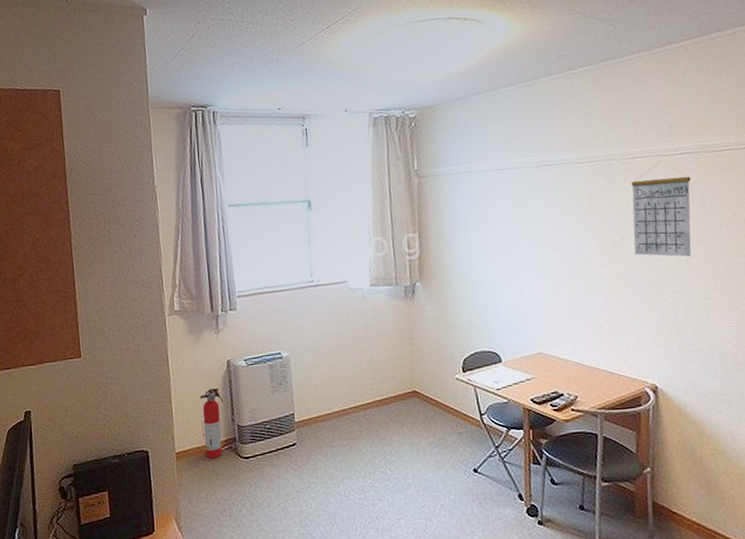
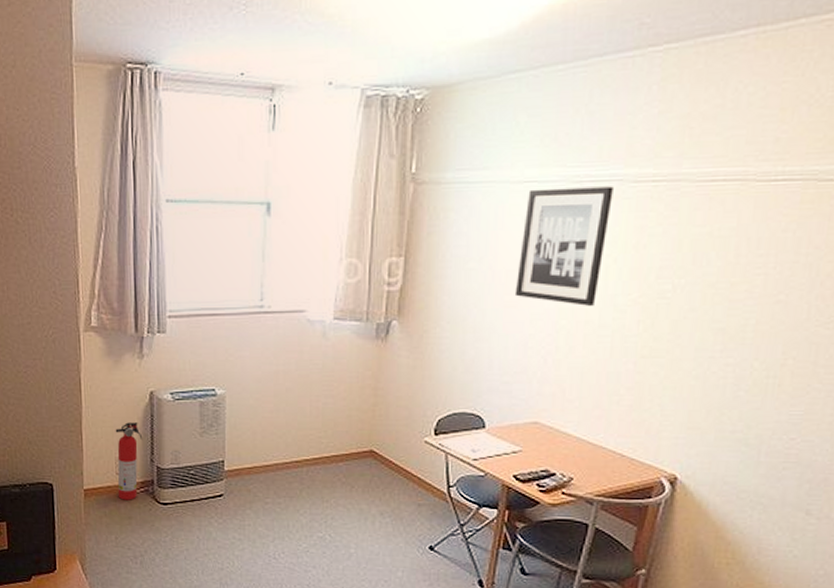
wall art: none [503,168,567,258] -> present [514,186,614,306]
calendar: present [631,161,692,257] -> none [686,188,789,320]

